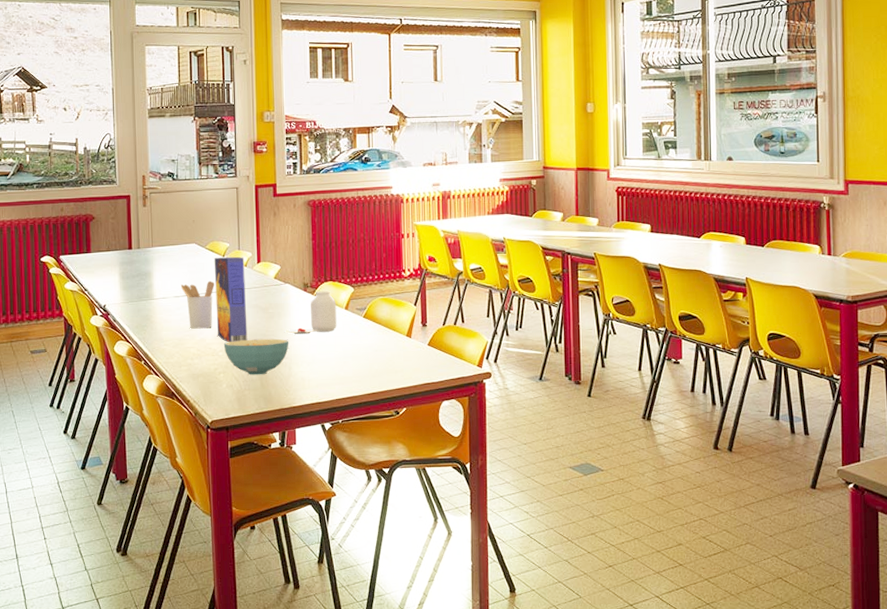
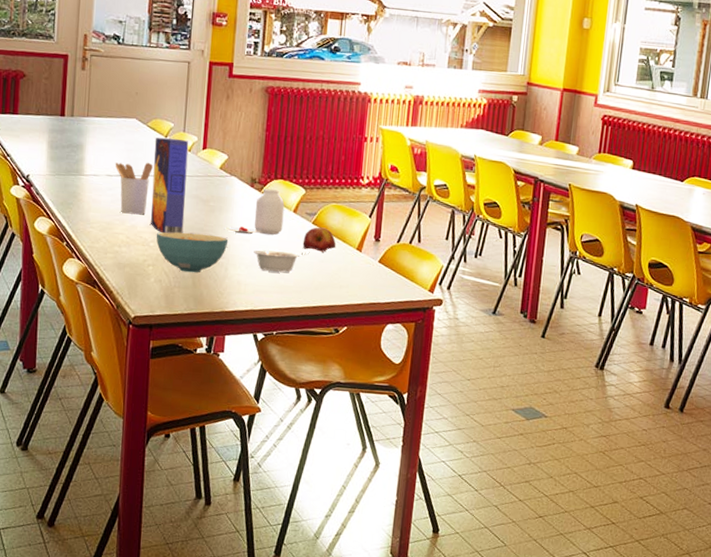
legume: none [313,345,363,365] -> present [254,250,309,272]
apple: none [356,320,388,342] -> present [302,227,337,252]

